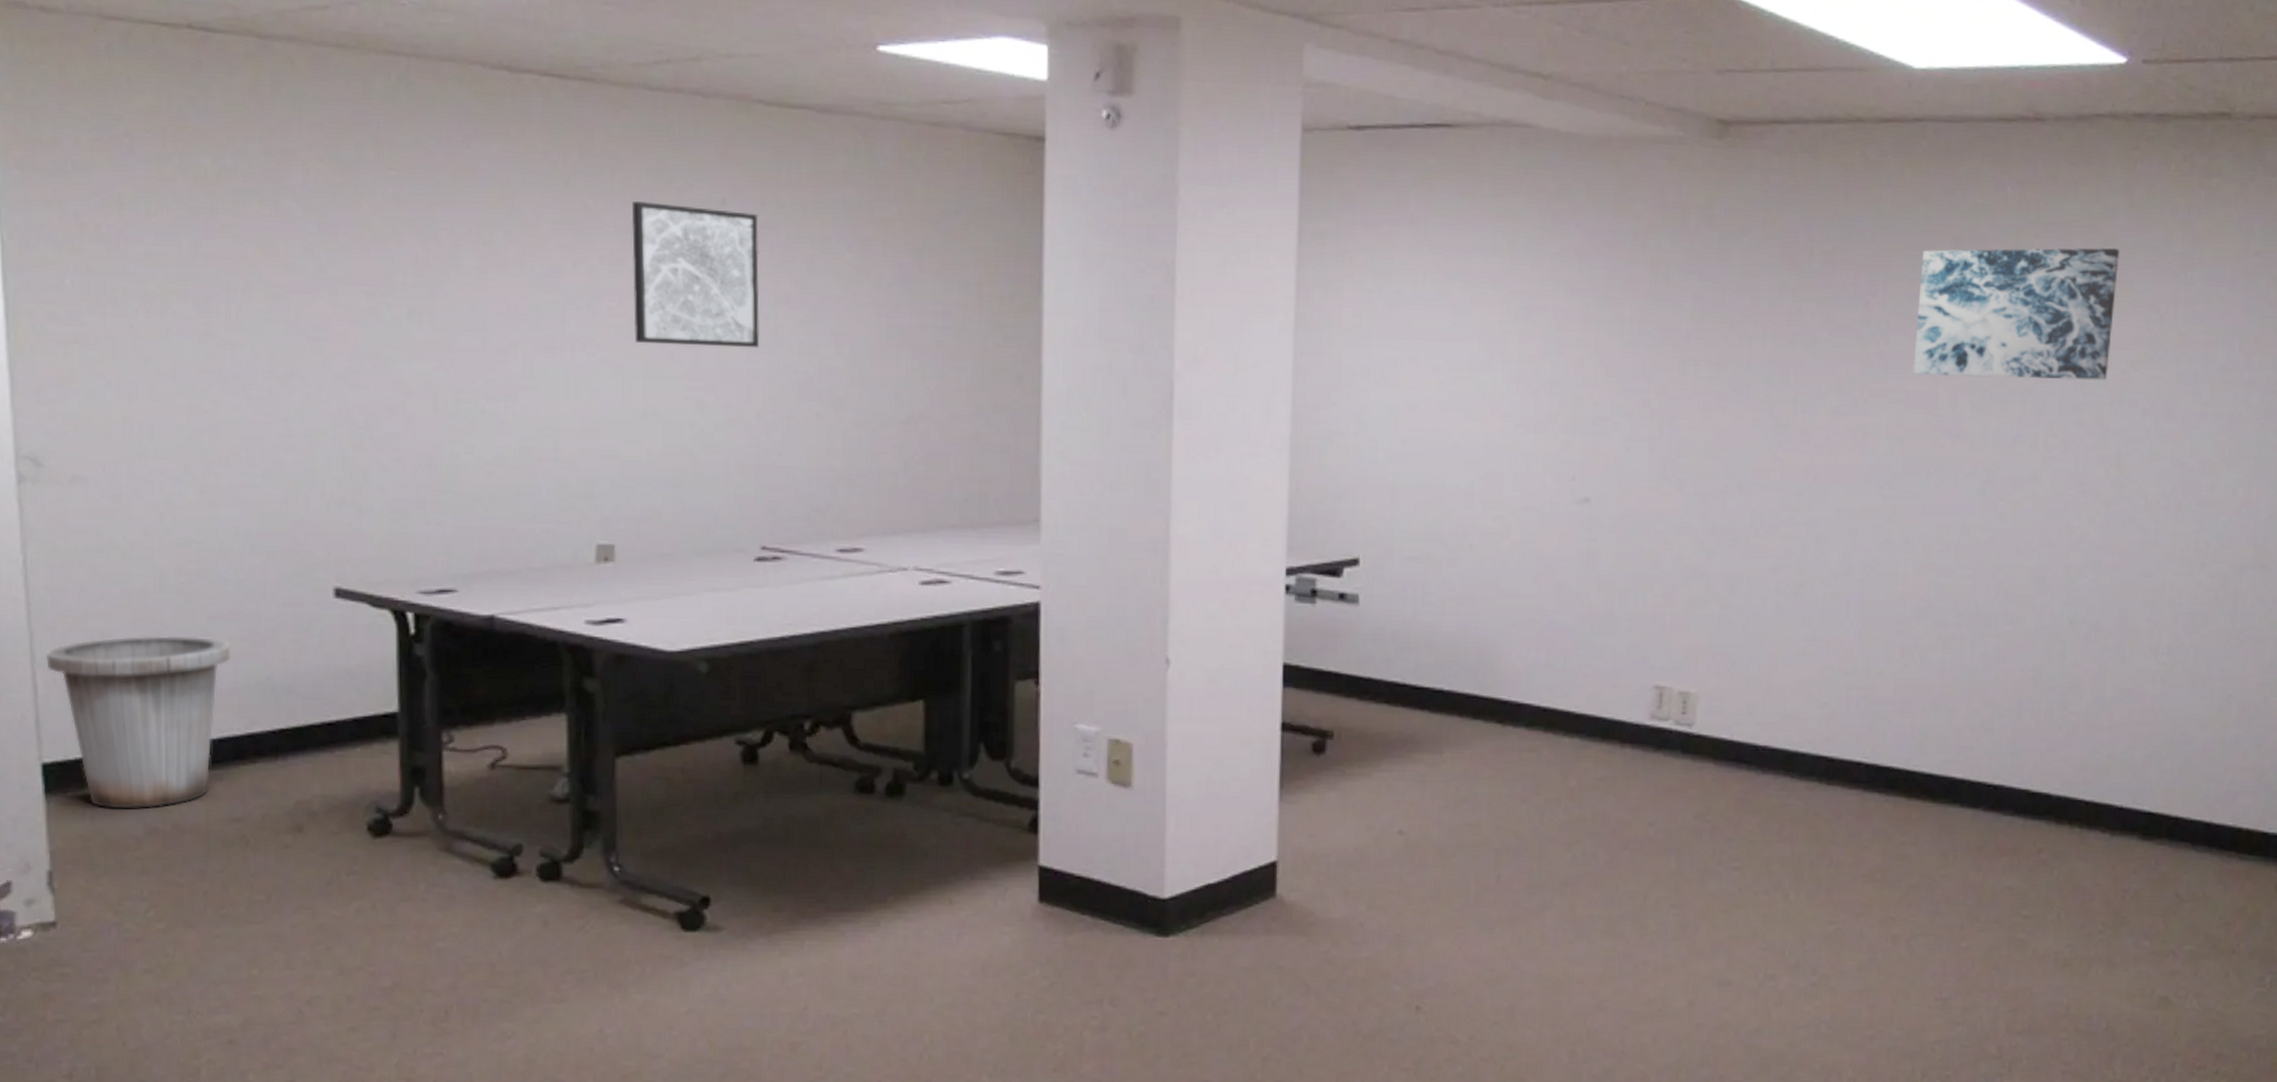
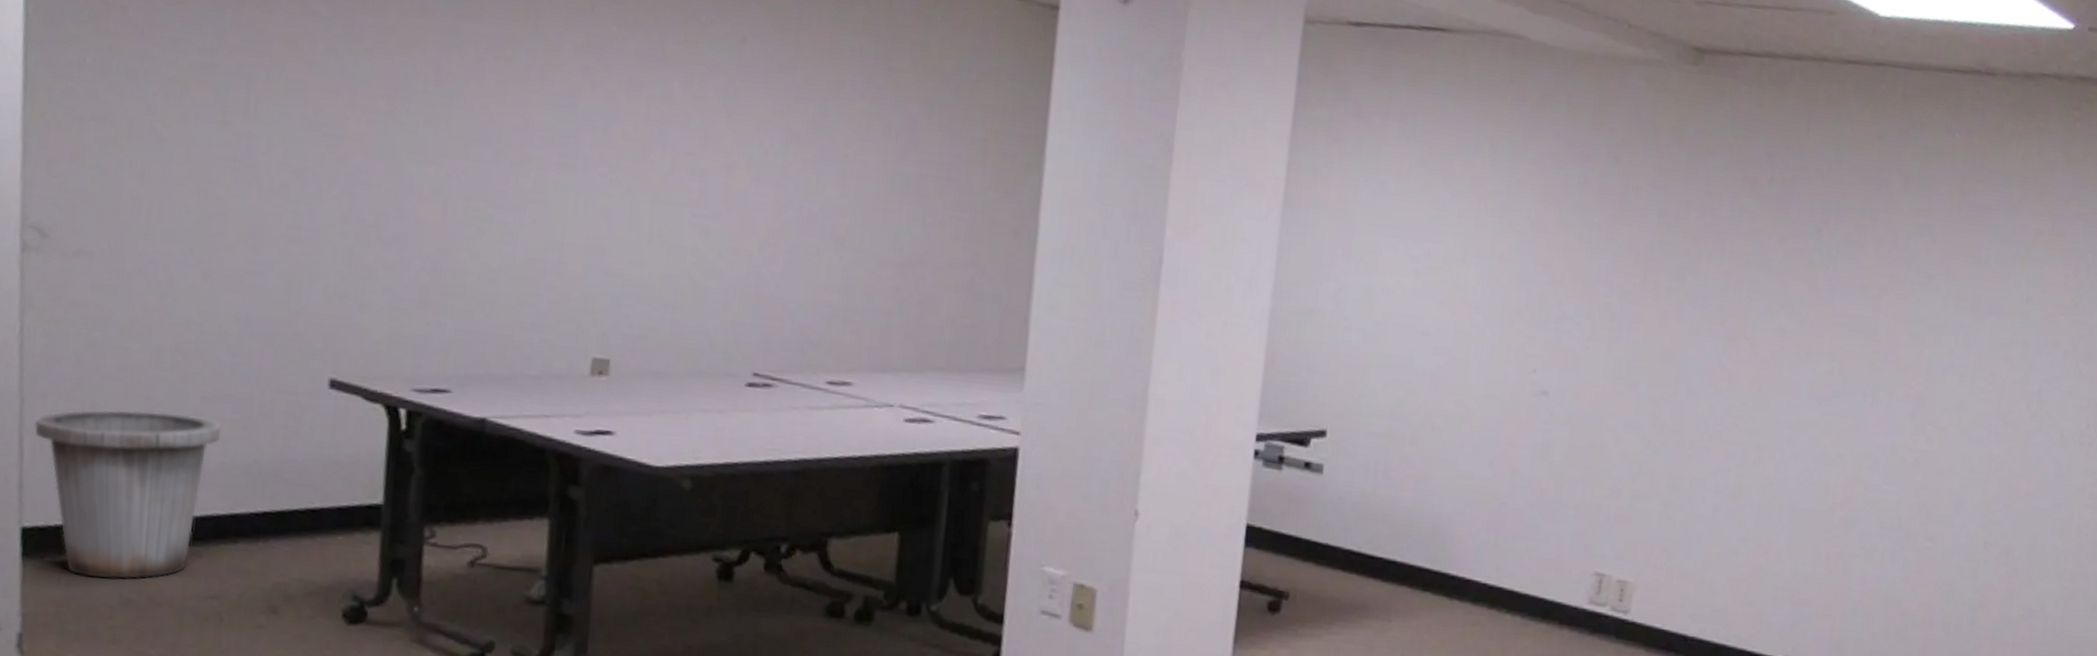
wall art: present [631,201,760,348] -> none [646,32,777,183]
wall art: present [1913,247,2120,381] -> none [1857,185,2055,321]

